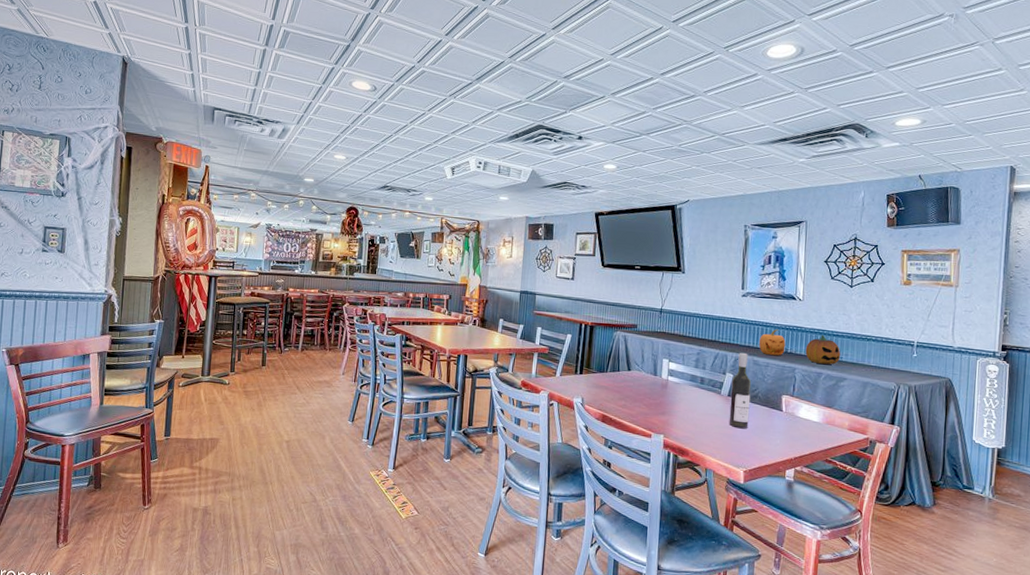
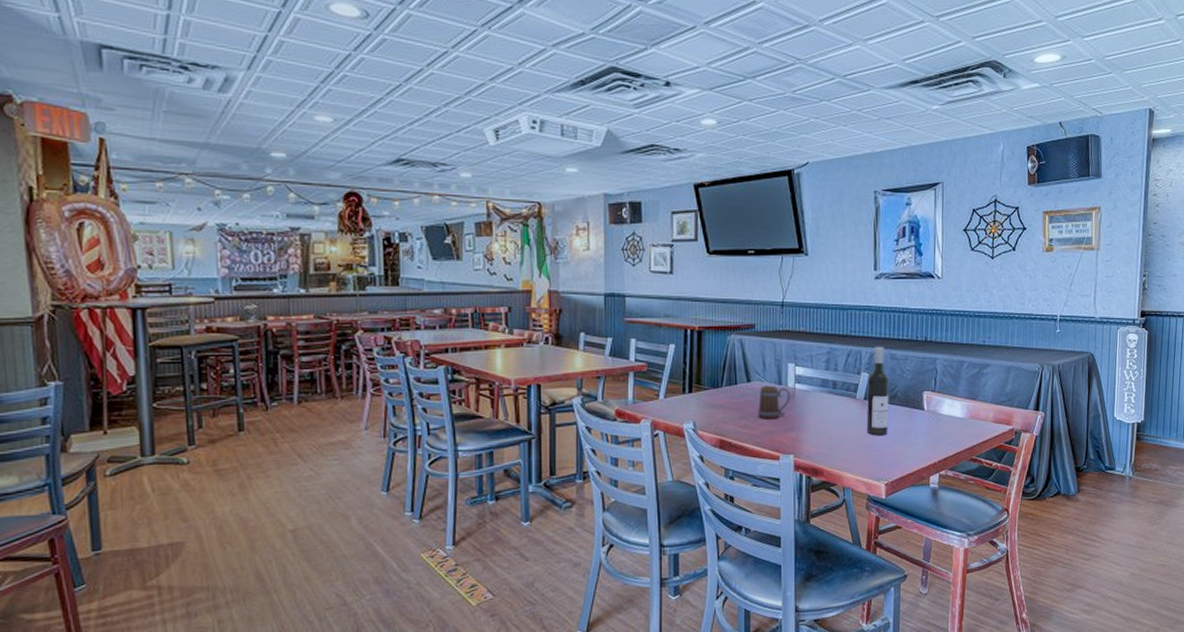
beer mug: none [635,375,664,404] -> present [758,385,790,419]
jack-o'-lantern: present [758,328,786,356] -> none [895,314,925,347]
decorative pumpkin: present [805,334,841,365] -> none [946,316,984,352]

